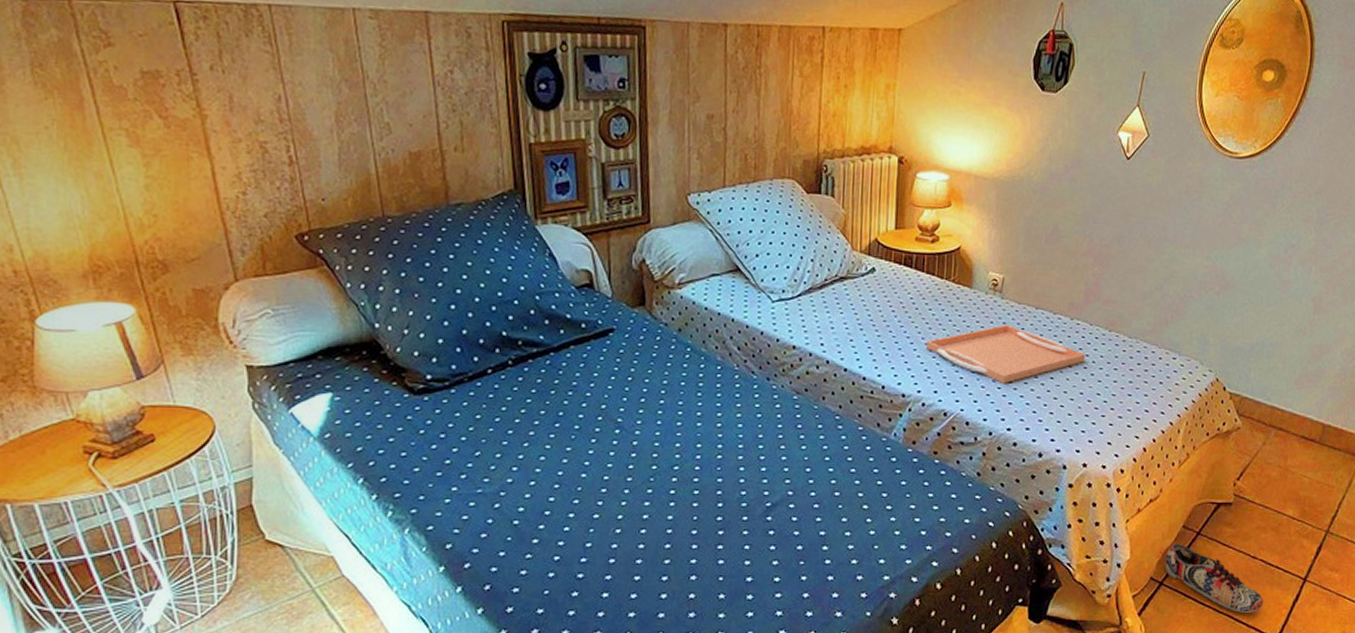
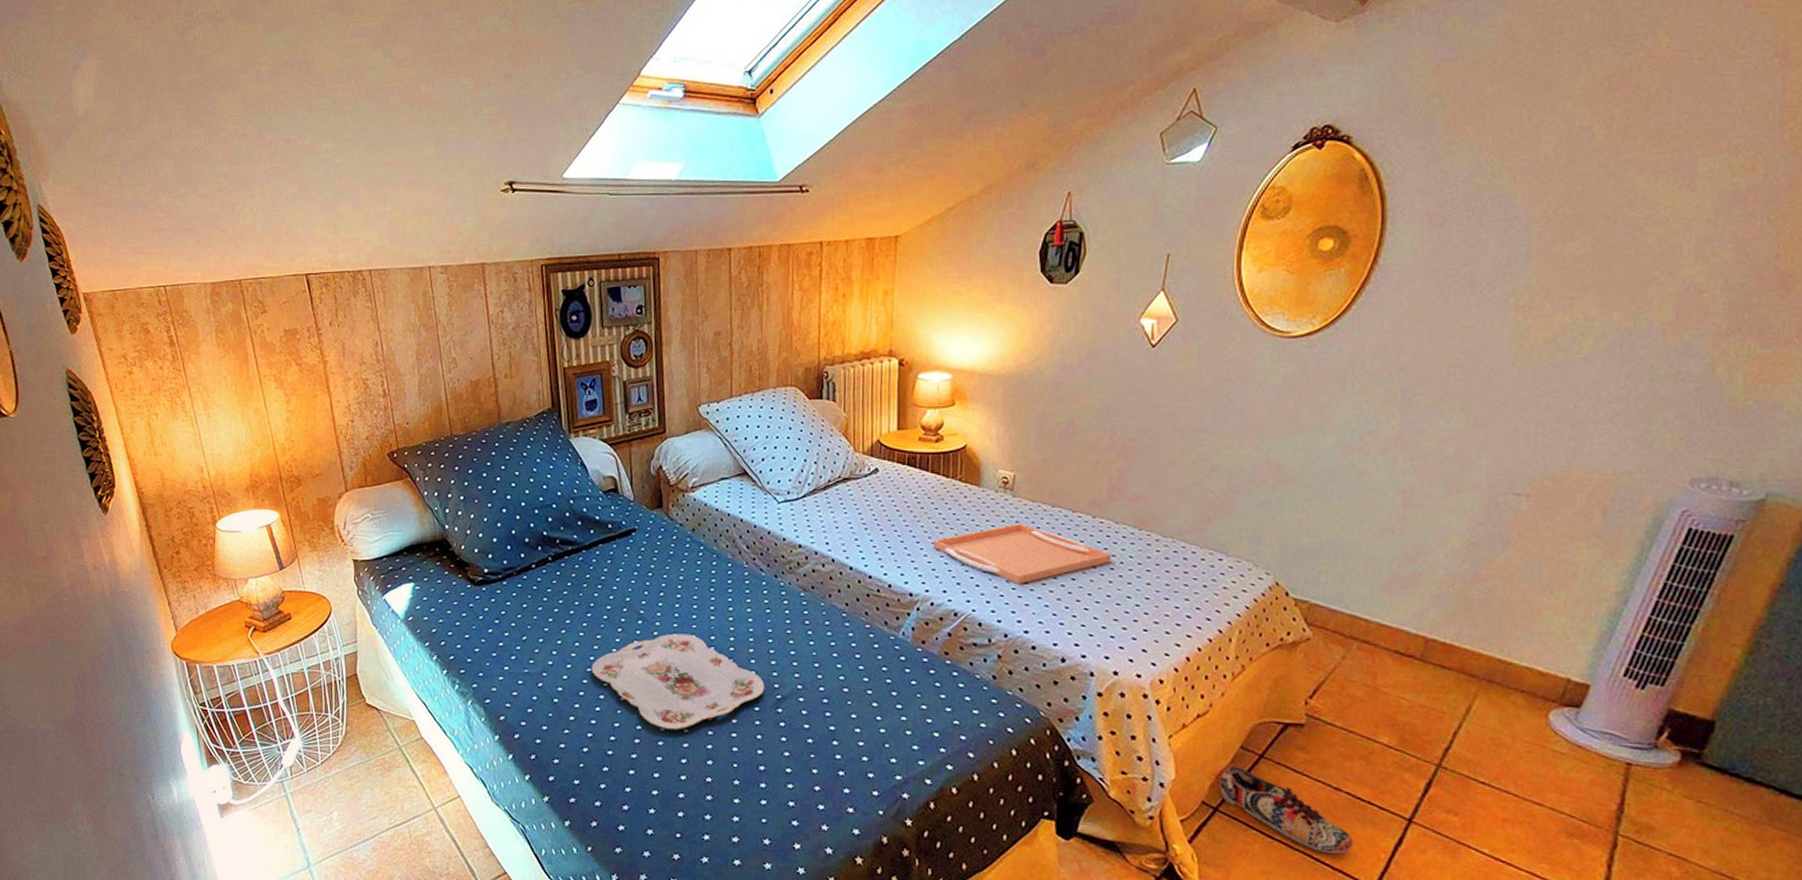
serving tray: none [559,442,753,547] -> present [591,633,764,731]

